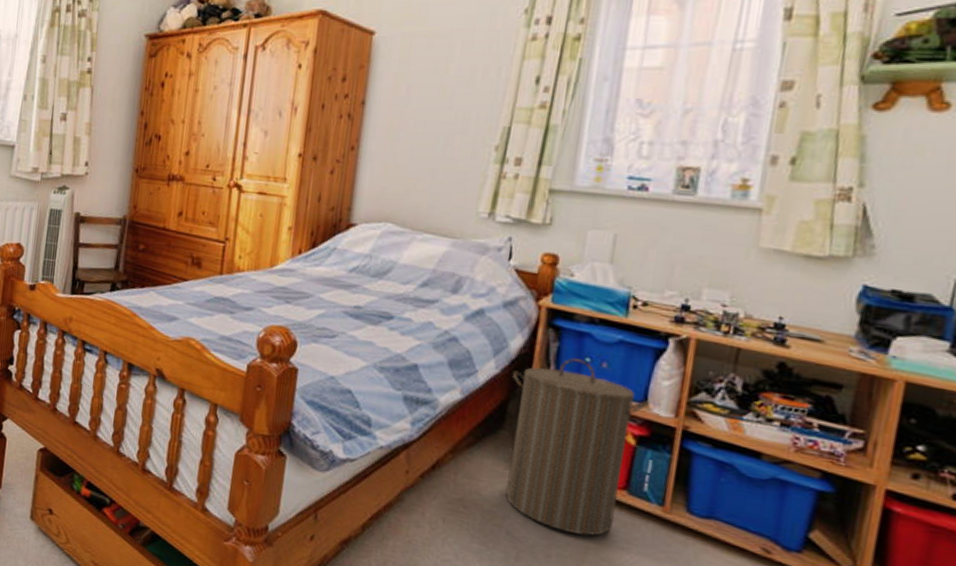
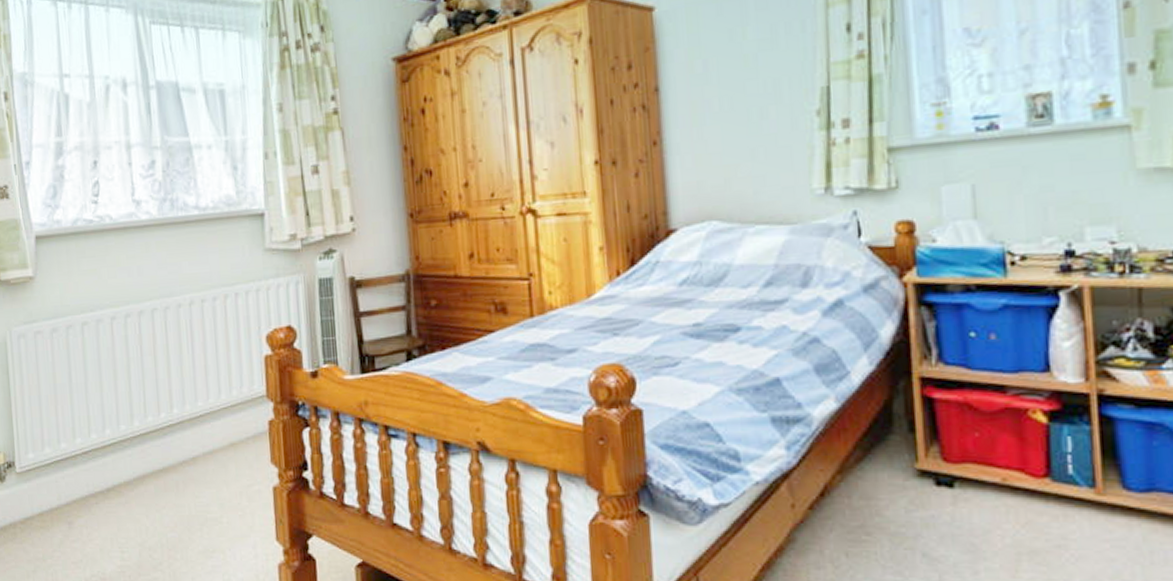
laundry hamper: present [505,358,649,536] -> none [889,335,1052,540]

